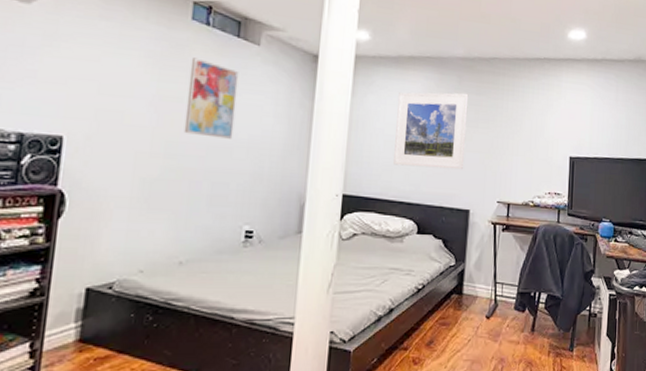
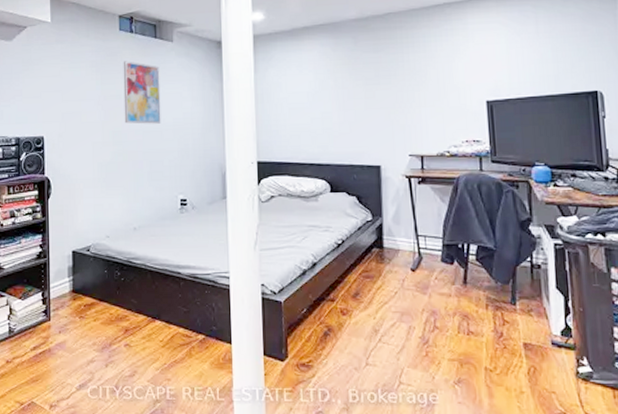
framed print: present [393,92,469,170] -> none [297,52,369,130]

